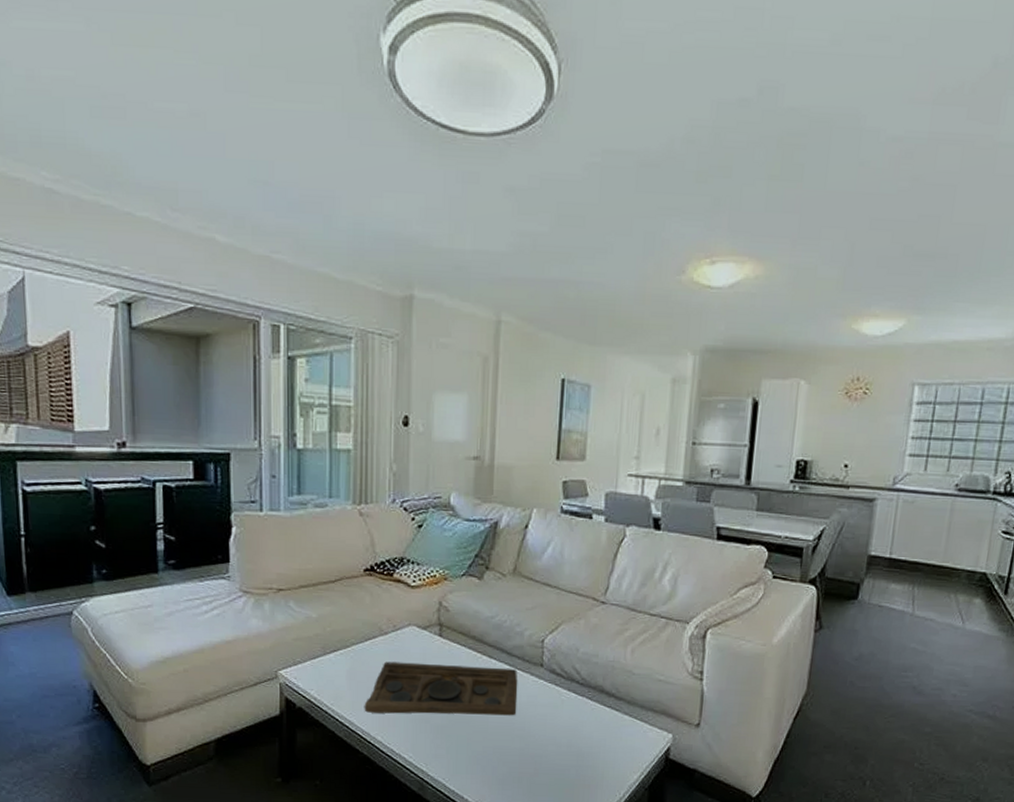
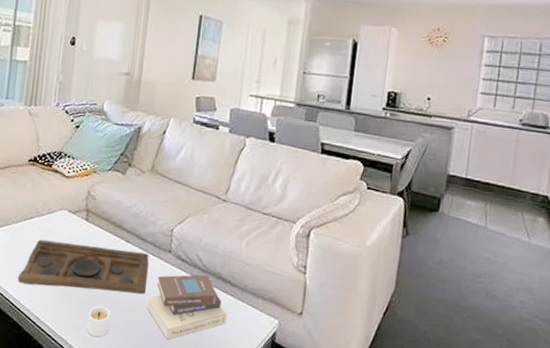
candle: none [450,731,477,766] -> present [87,305,111,337]
books: none [517,689,614,764] -> present [146,274,228,340]

